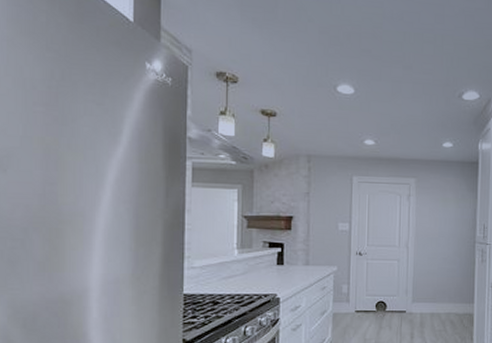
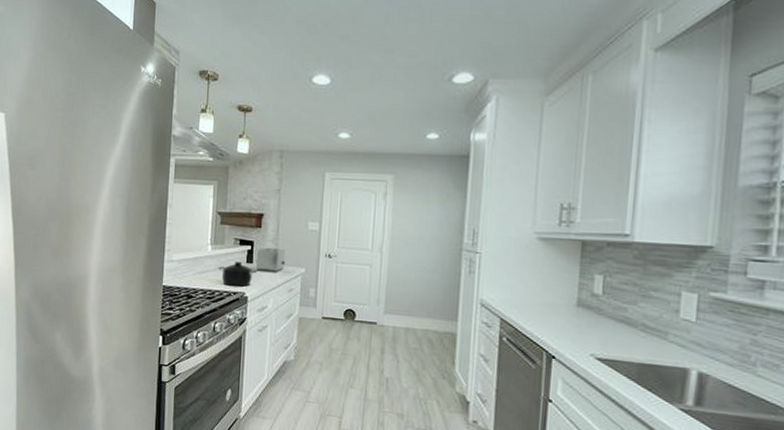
saucepan: none [246,263,289,290] -> present [218,261,258,287]
toaster: none [286,249,318,273] -> present [255,248,286,273]

